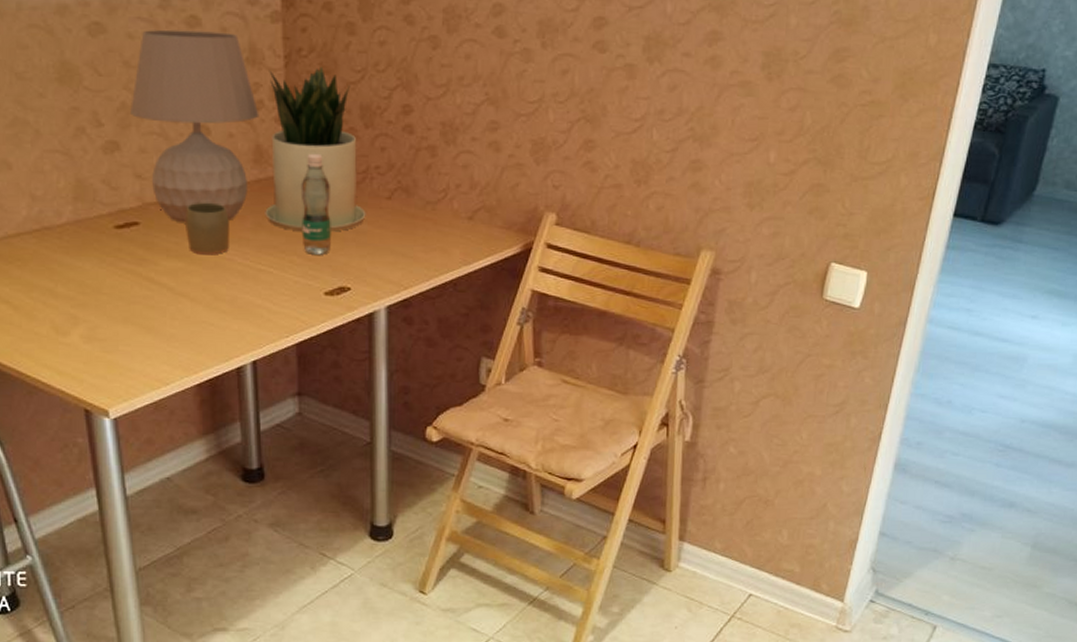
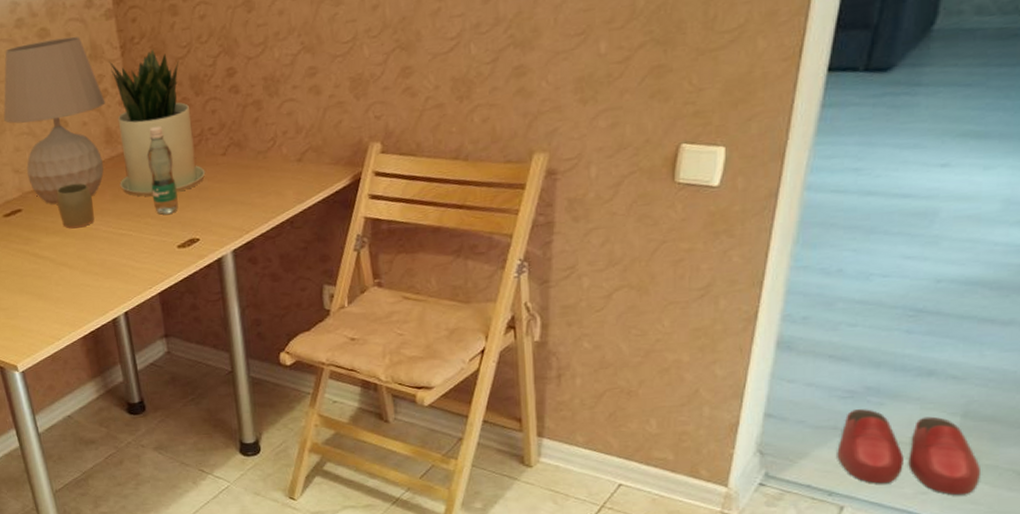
slippers: none [935,534,1043,620] -> present [837,409,982,496]

